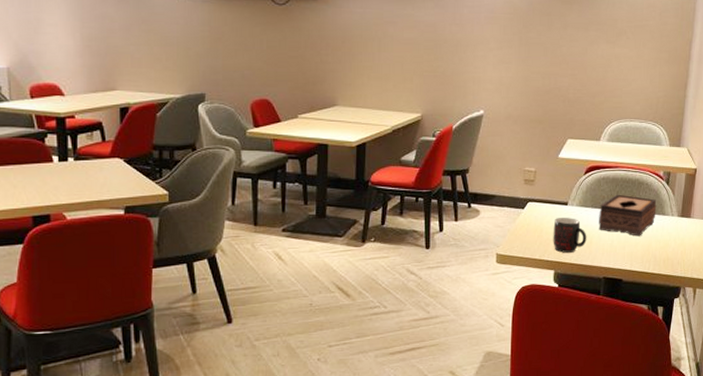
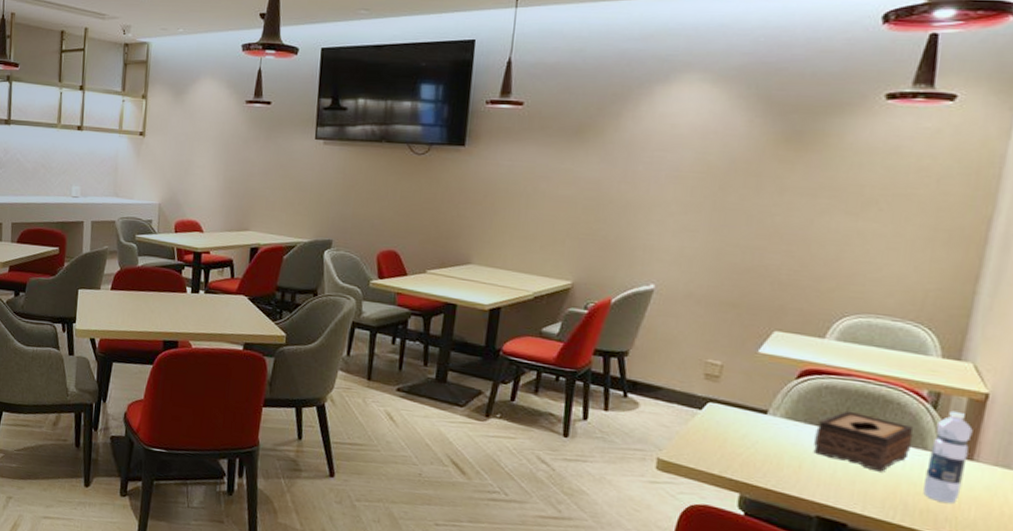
mug: present [553,218,587,253] -> none [740,428,795,476]
water bottle: none [665,184,689,251] -> present [923,410,973,503]

